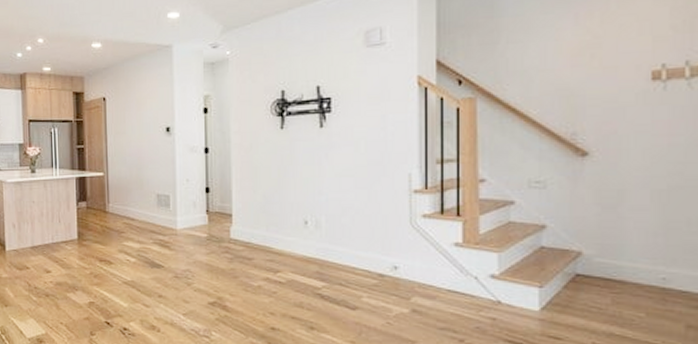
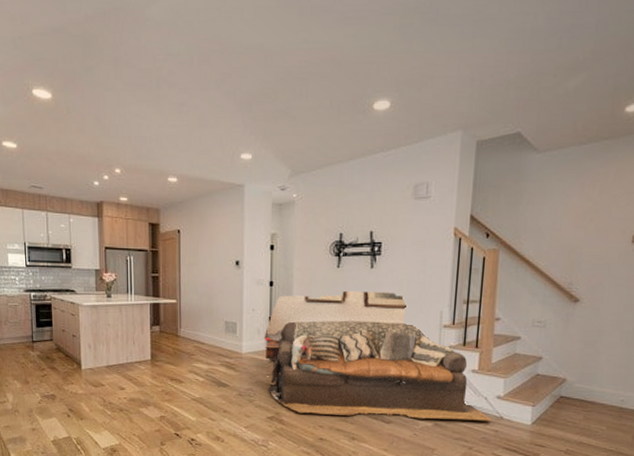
sofa: none [200,154,486,307] -> present [264,291,492,421]

